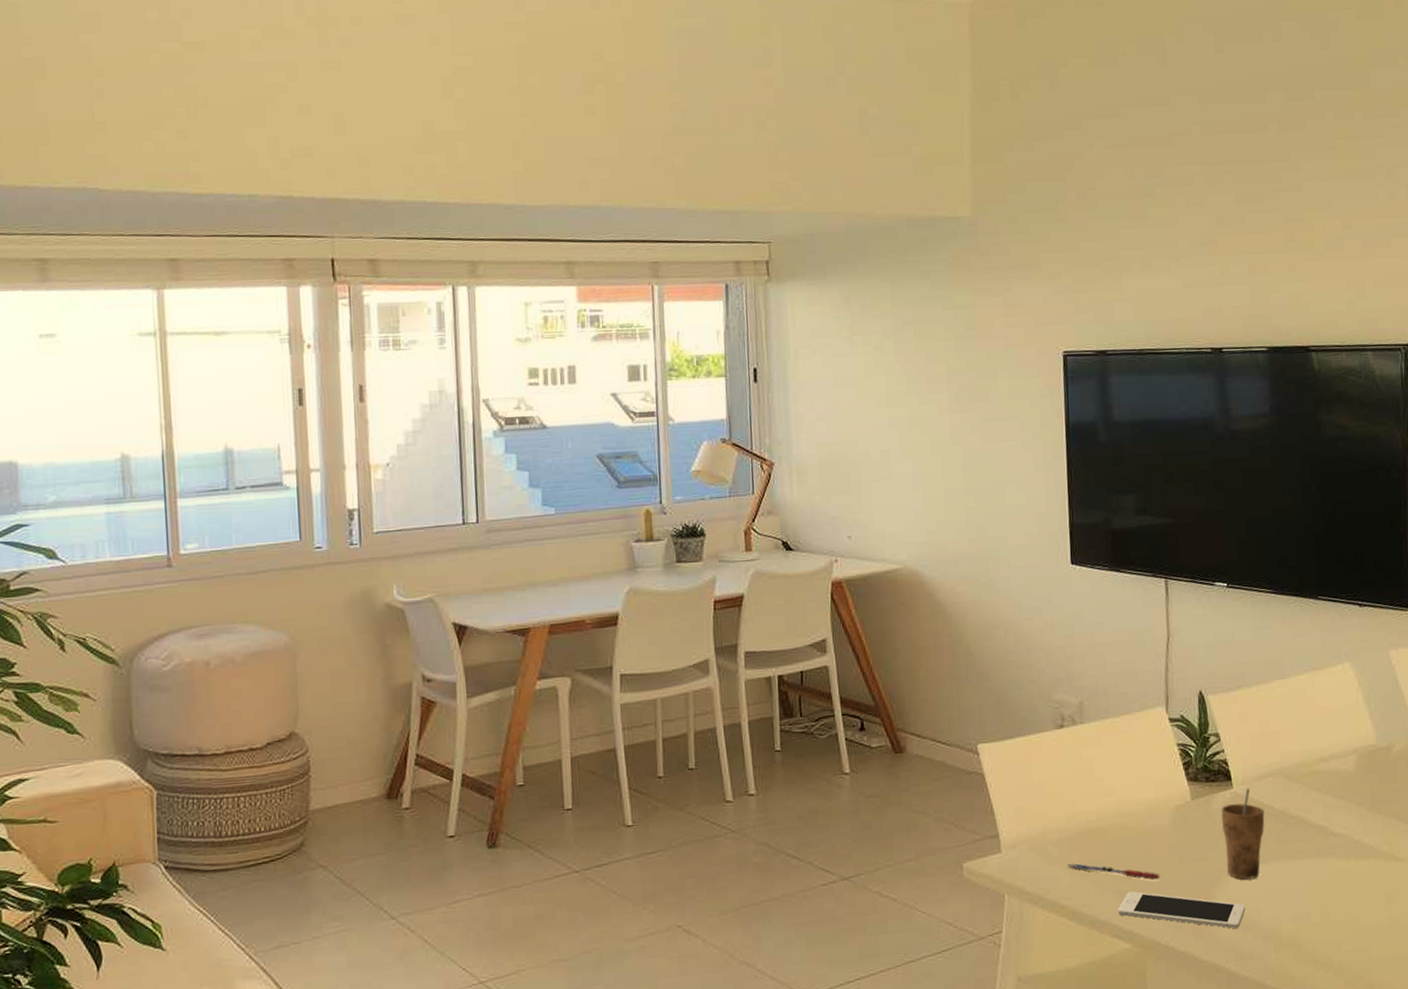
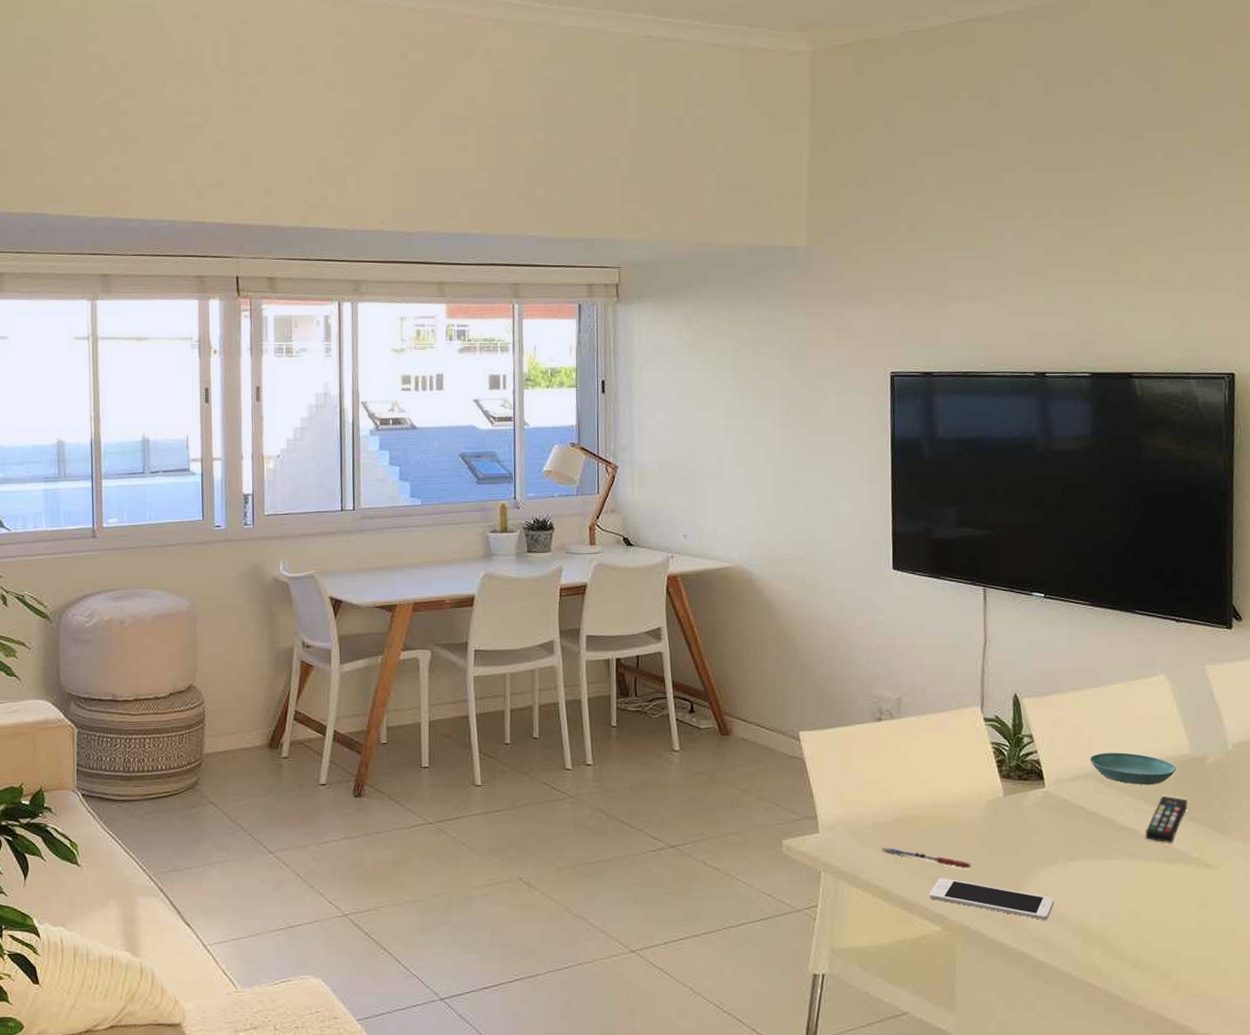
cup: present [1221,788,1265,880] -> none [1033,788,1076,874]
saucer: none [1277,746,1363,780] -> present [1089,752,1176,785]
remote control: none [1334,789,1375,839] -> present [1145,796,1188,844]

